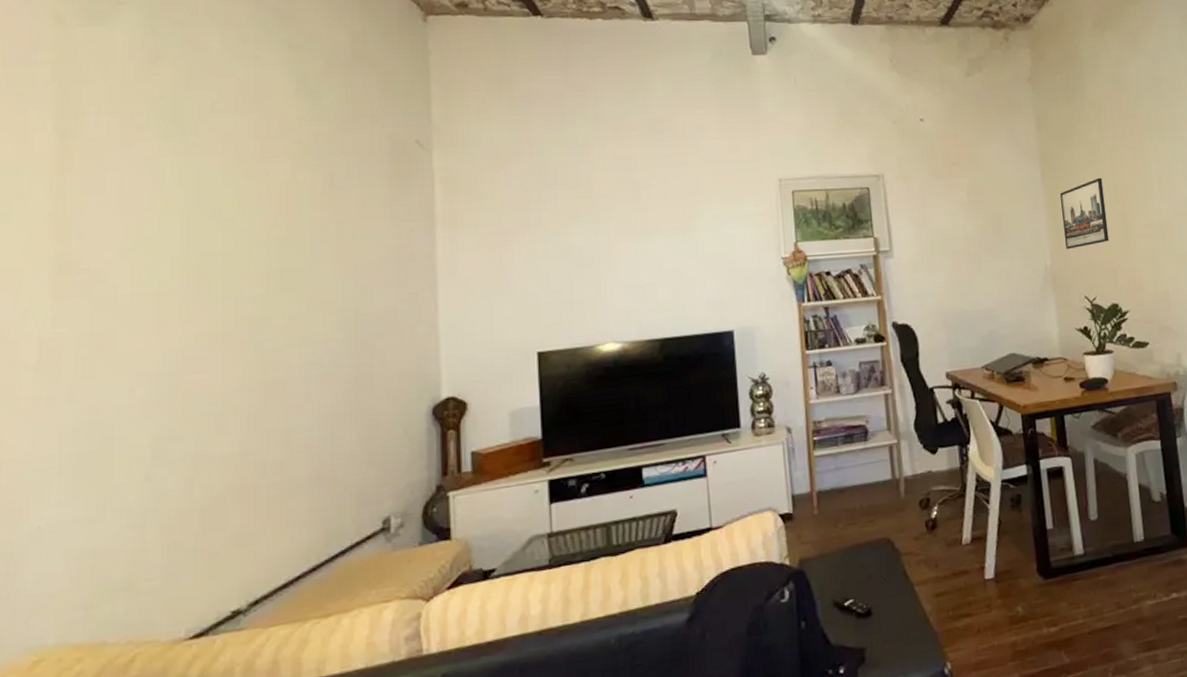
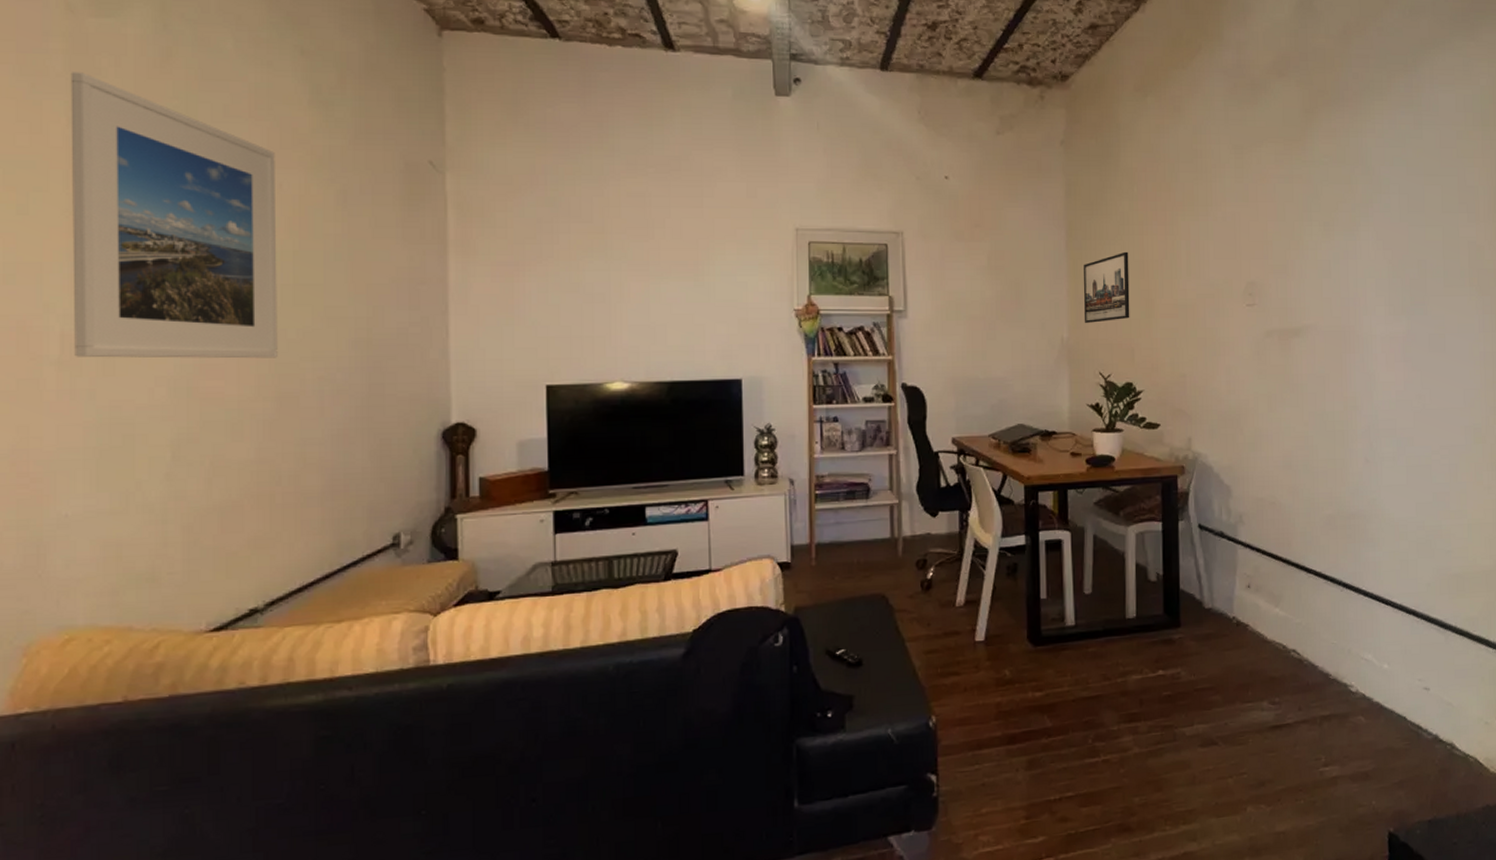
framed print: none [53,79,263,361] -> present [70,72,278,359]

